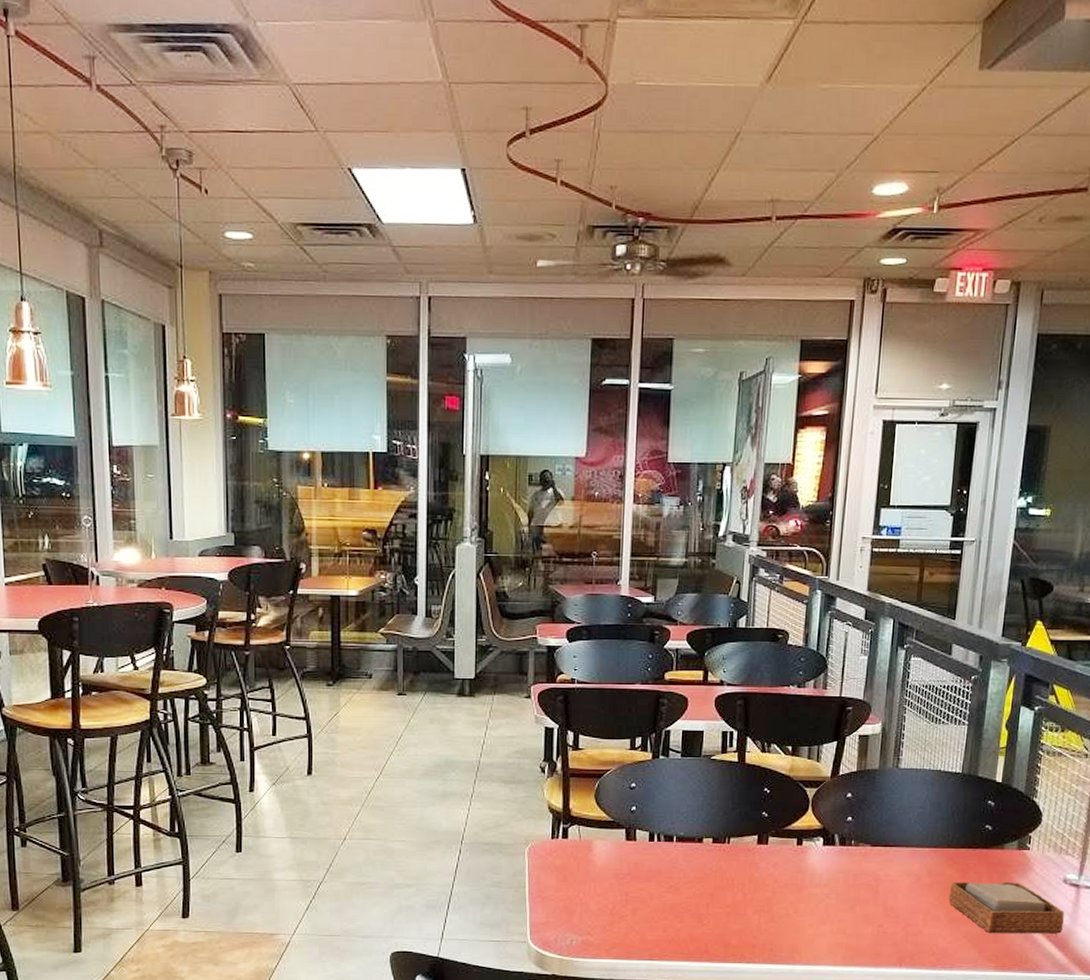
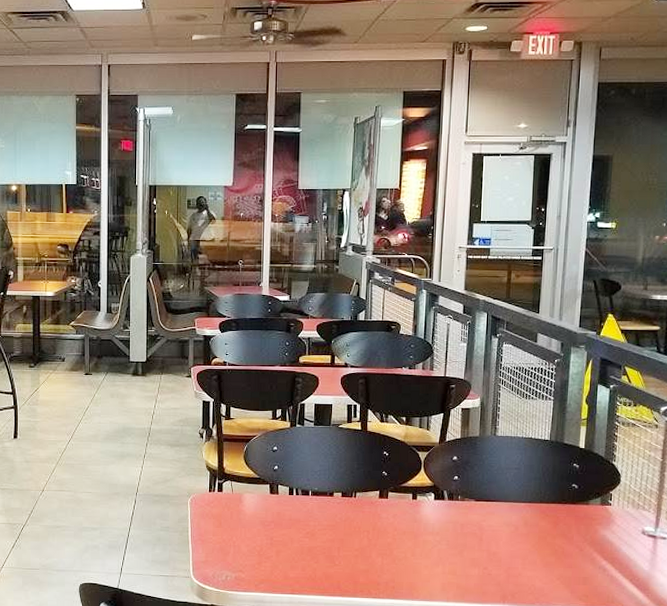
napkin holder: present [949,881,1064,934] -> none [543,532,644,578]

